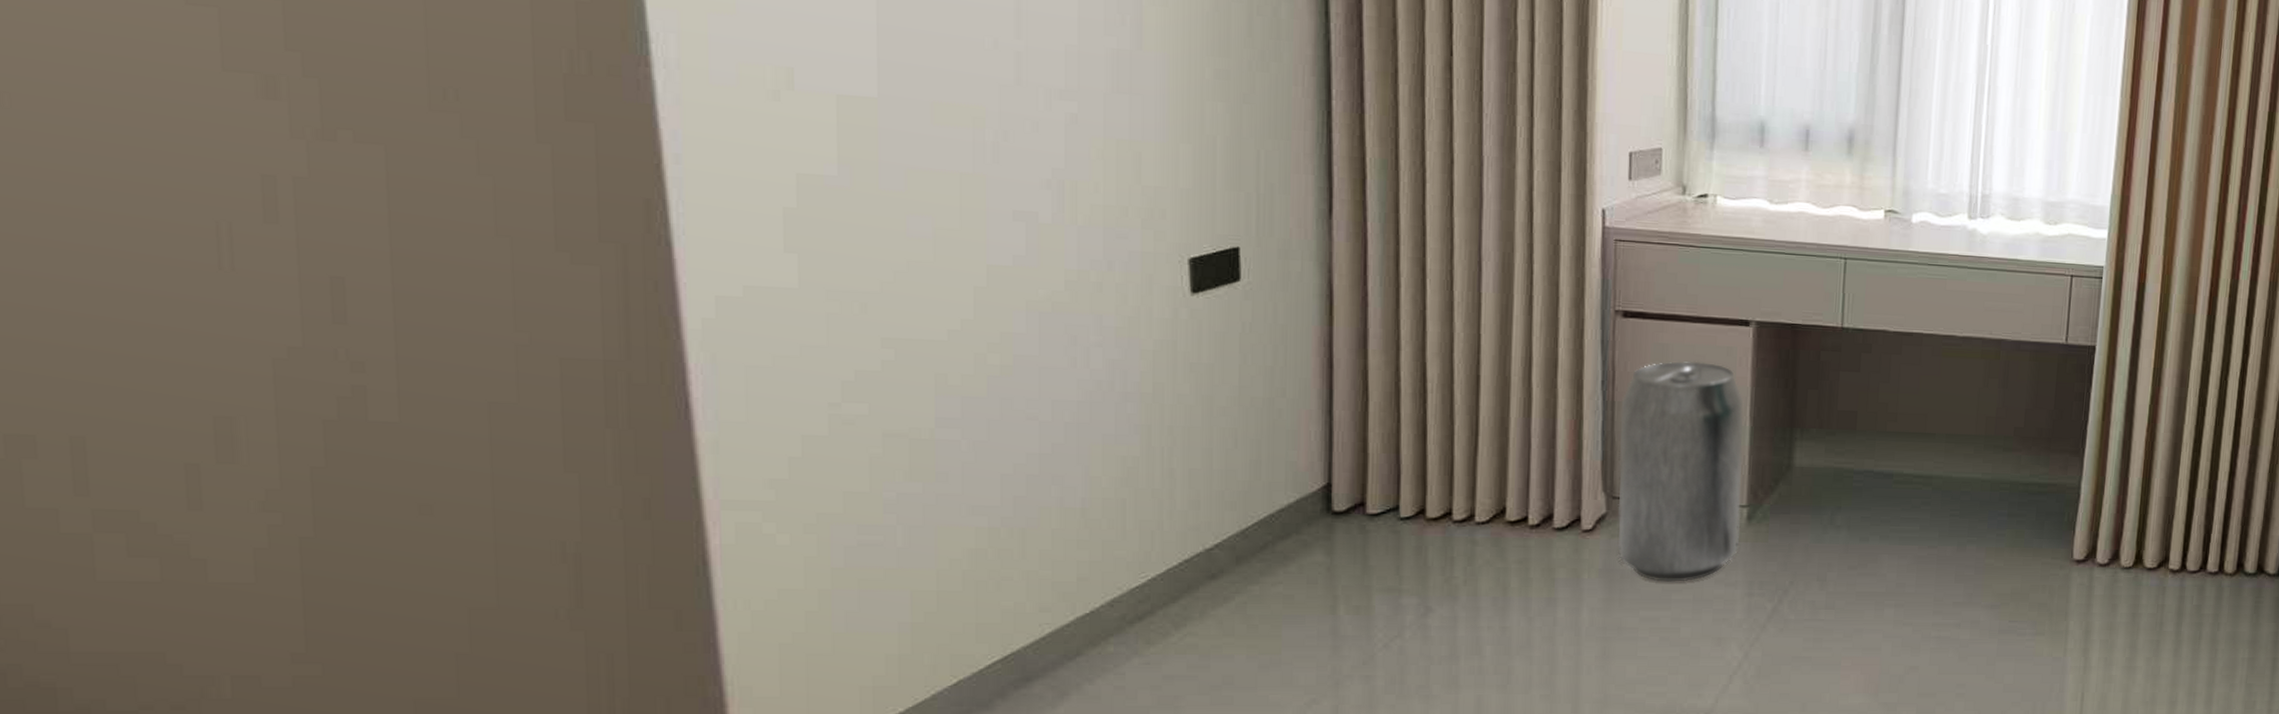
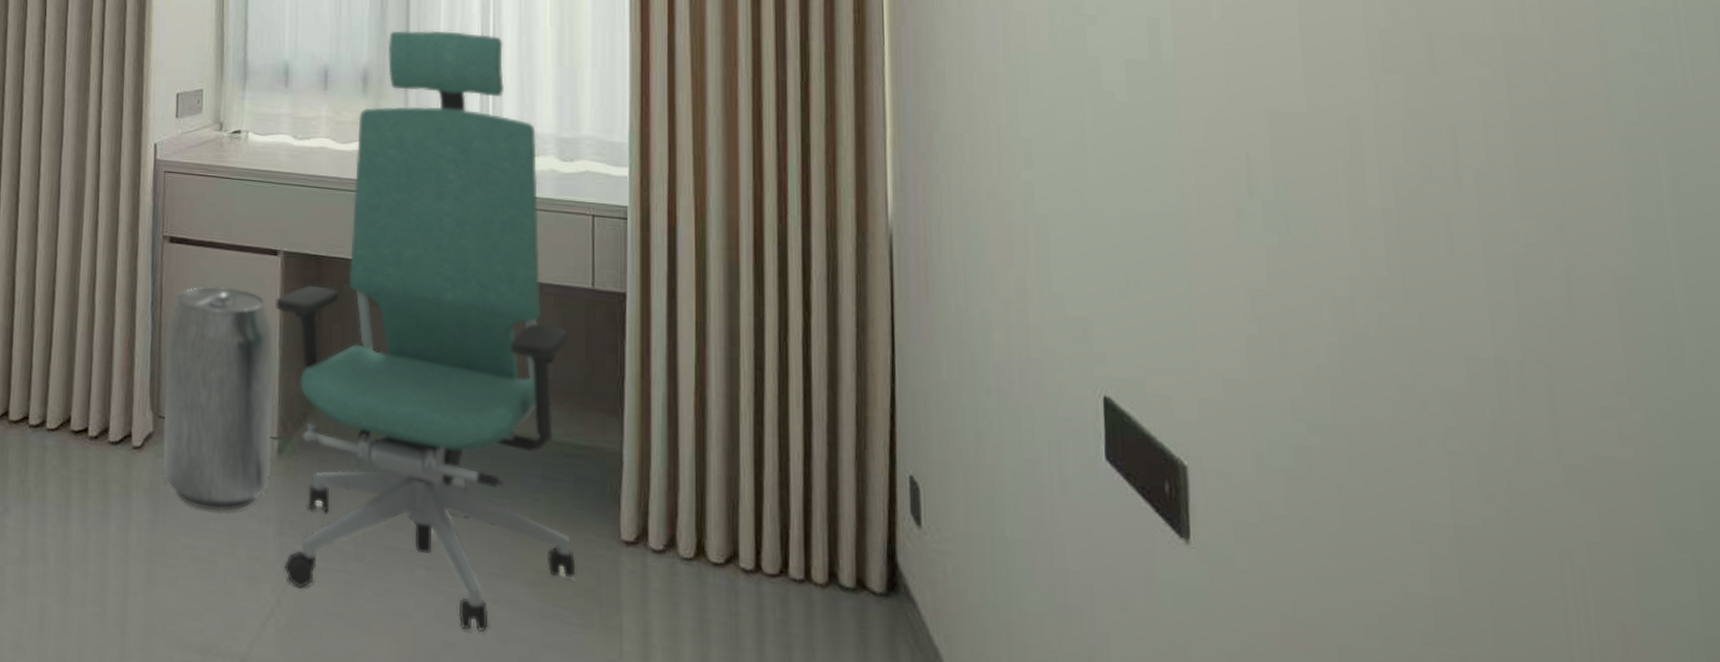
chair: none [1745,88,2041,652] -> present [274,30,576,632]

